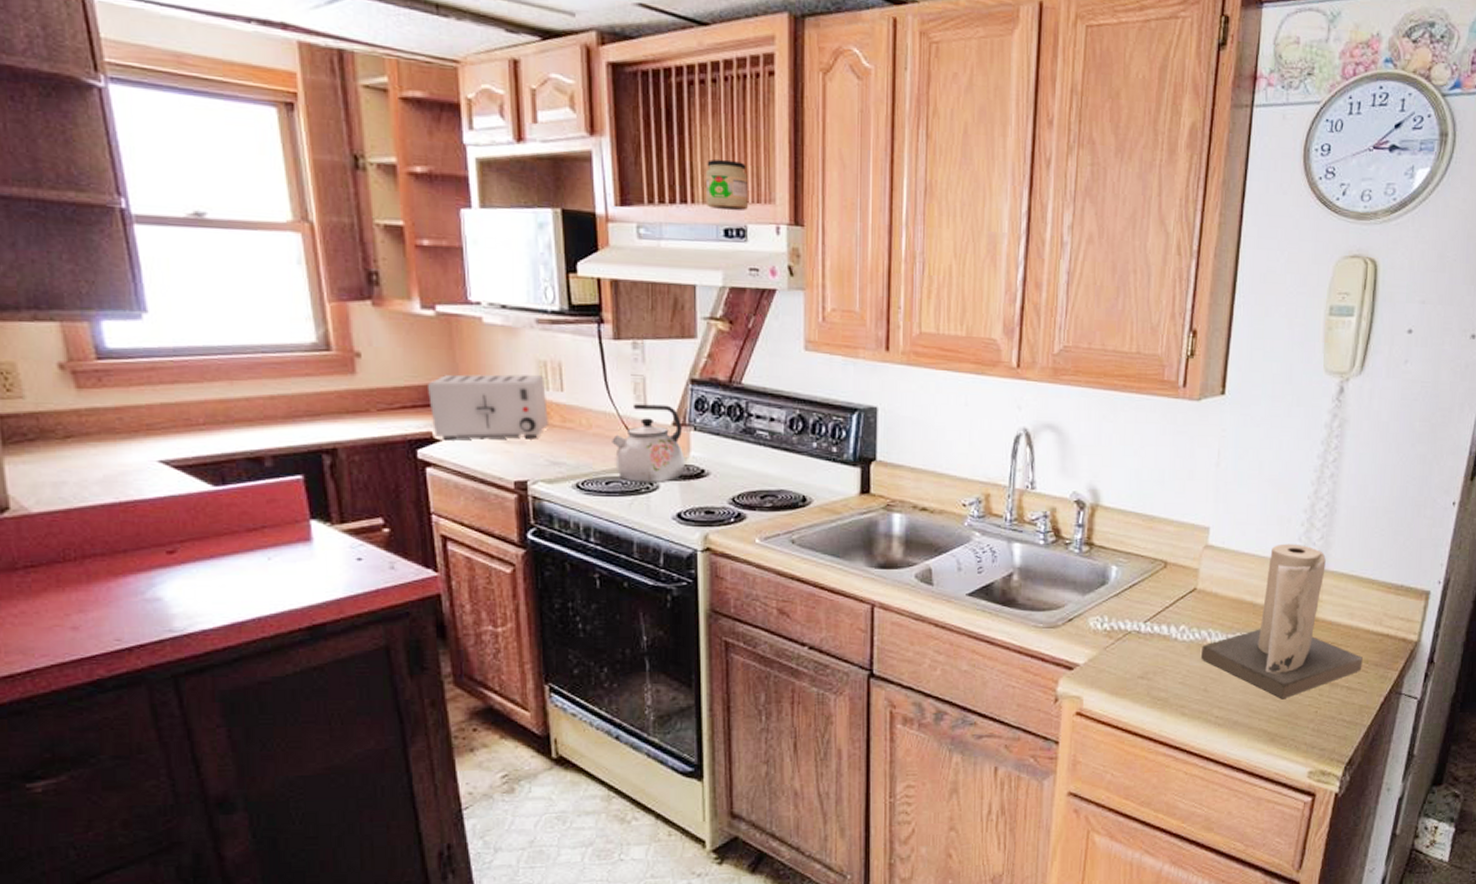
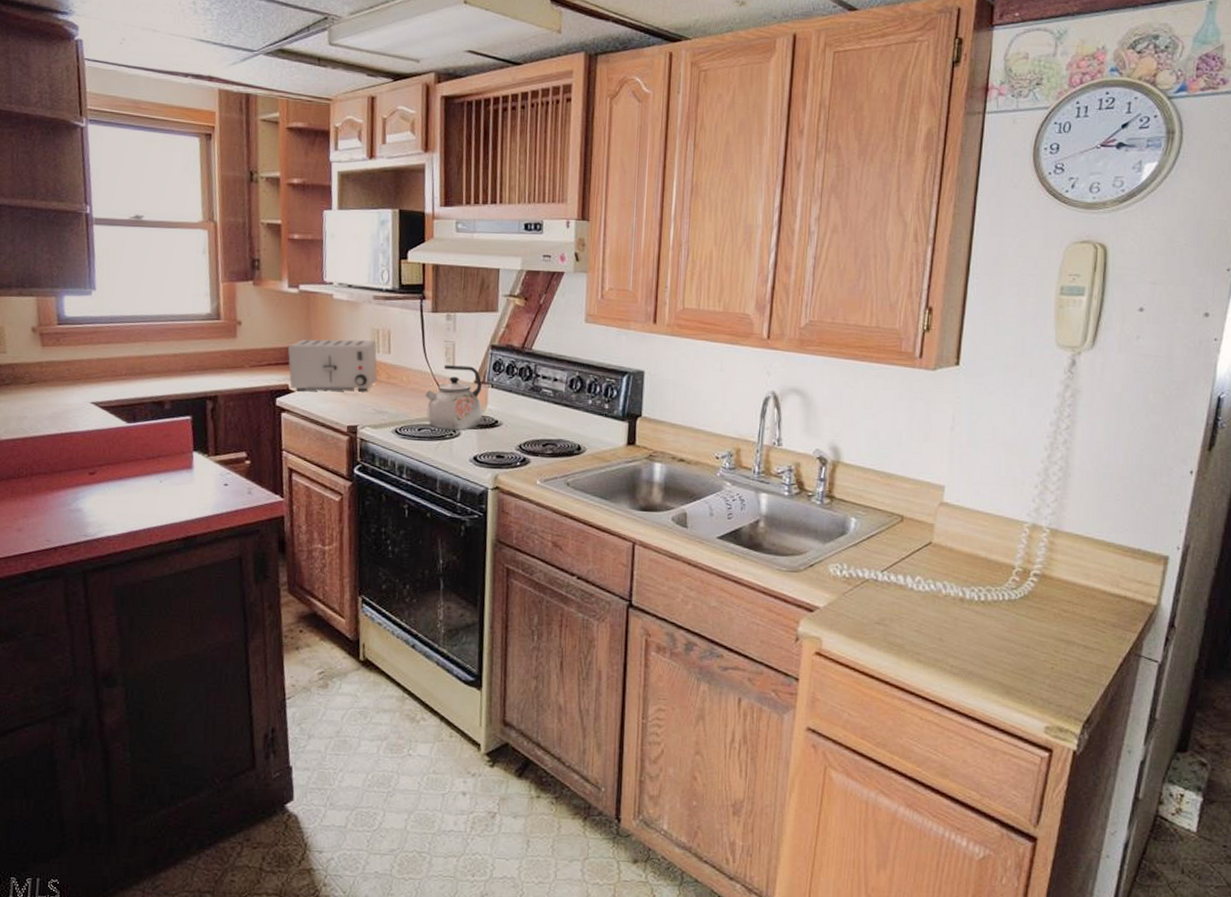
jar: present [705,159,748,211] -> none [512,169,546,209]
paper towel roll: present [1201,543,1363,700] -> none [936,504,1100,654]

